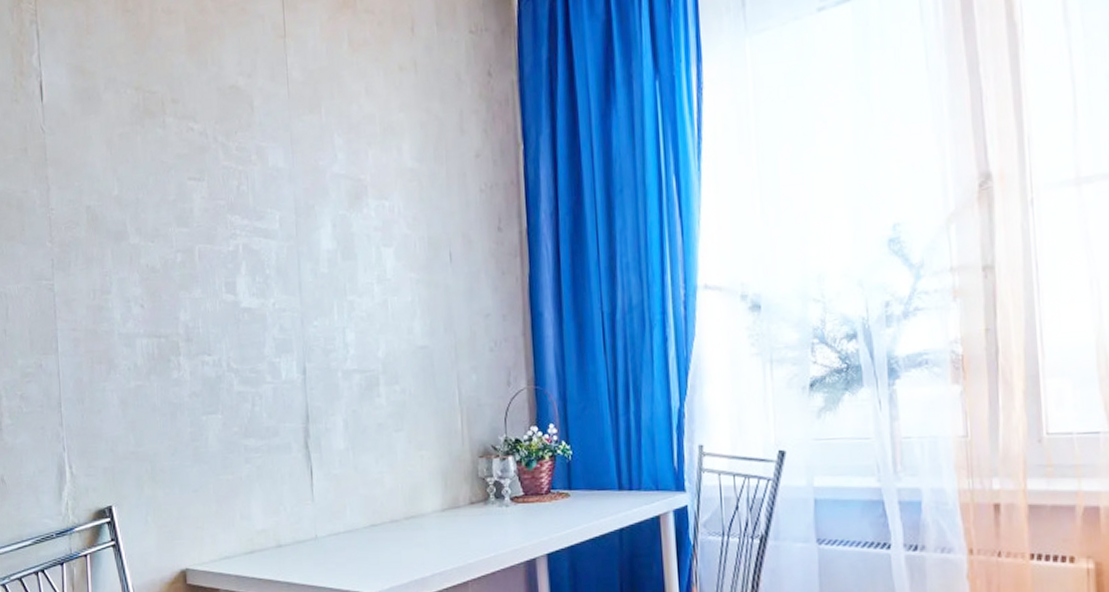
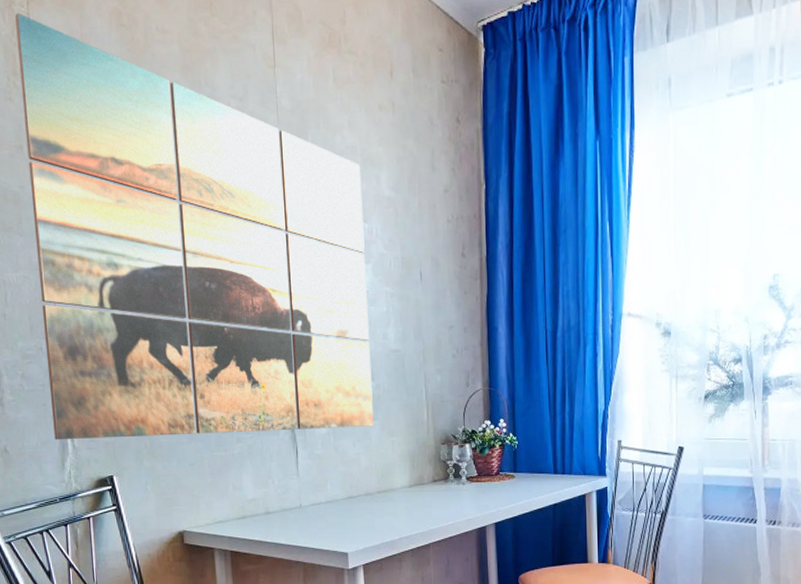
wall art: none [23,10,399,468] -> present [15,12,374,440]

